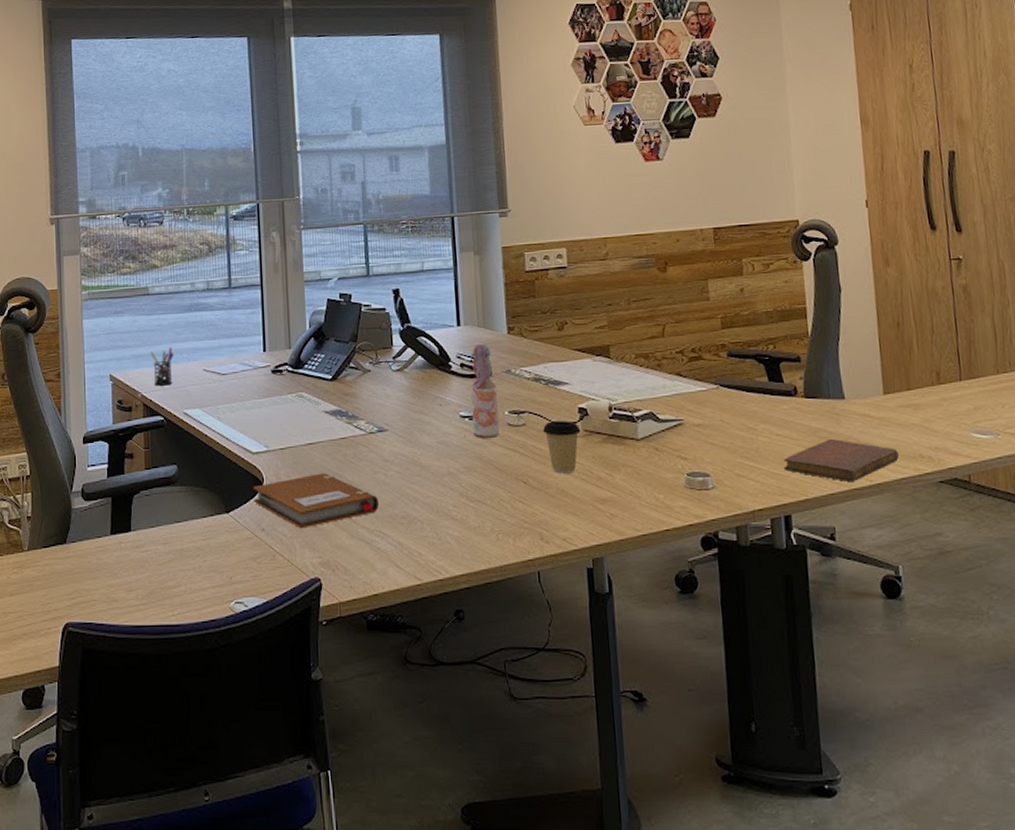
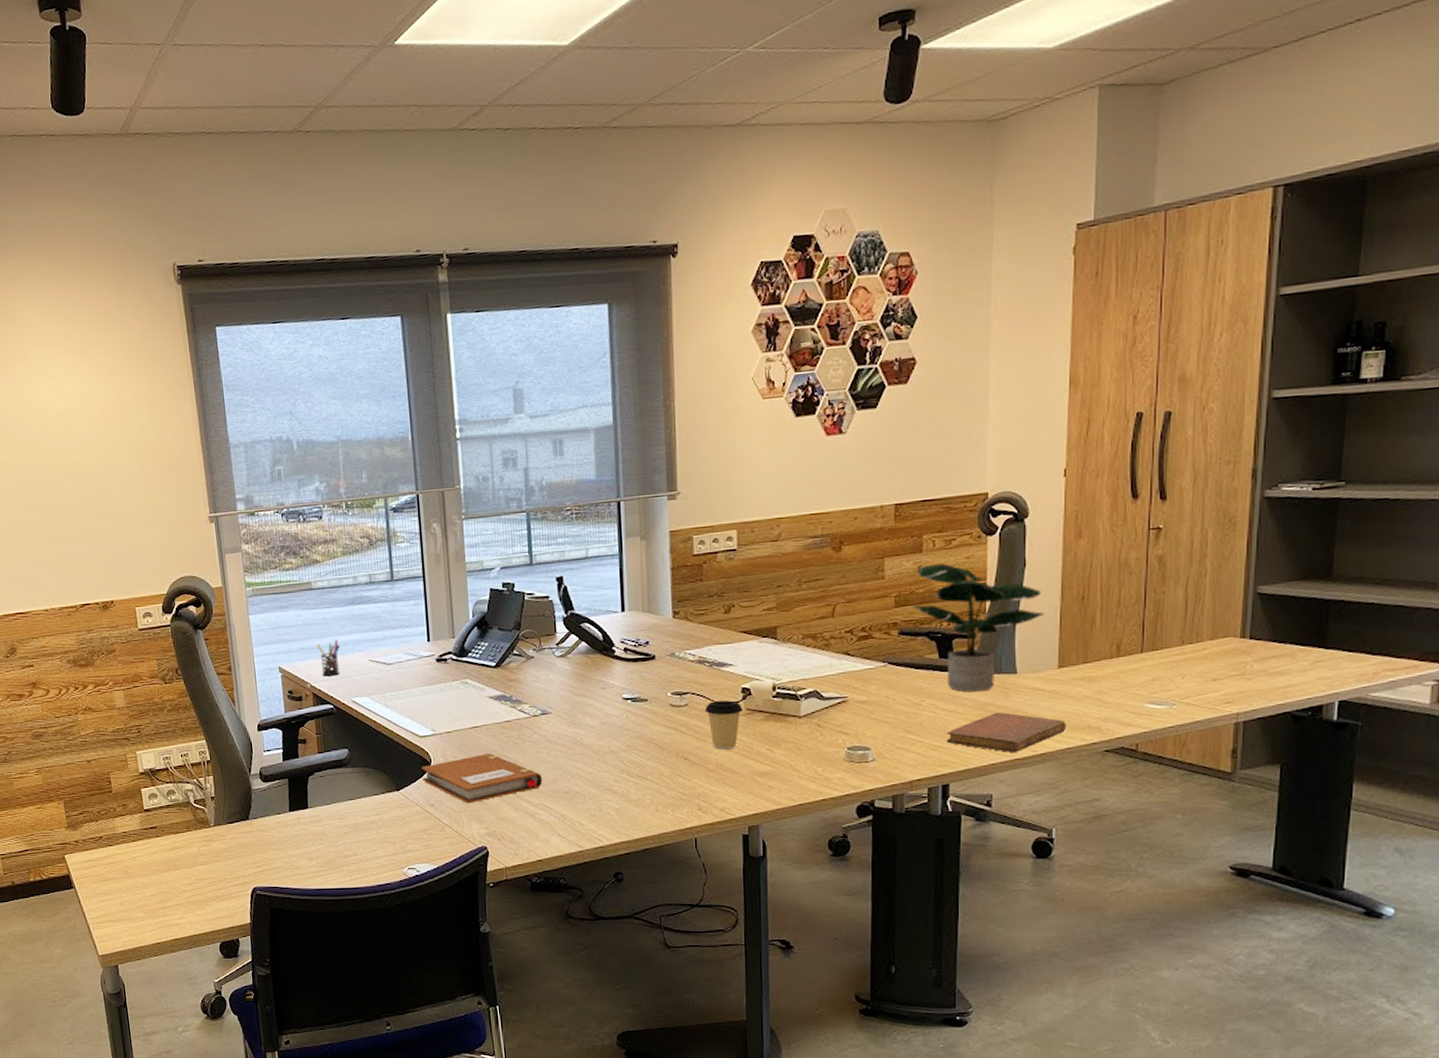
bottle: present [470,344,500,438] -> none [633,629,662,719]
potted plant: none [738,287,864,417] -> present [912,564,1044,692]

